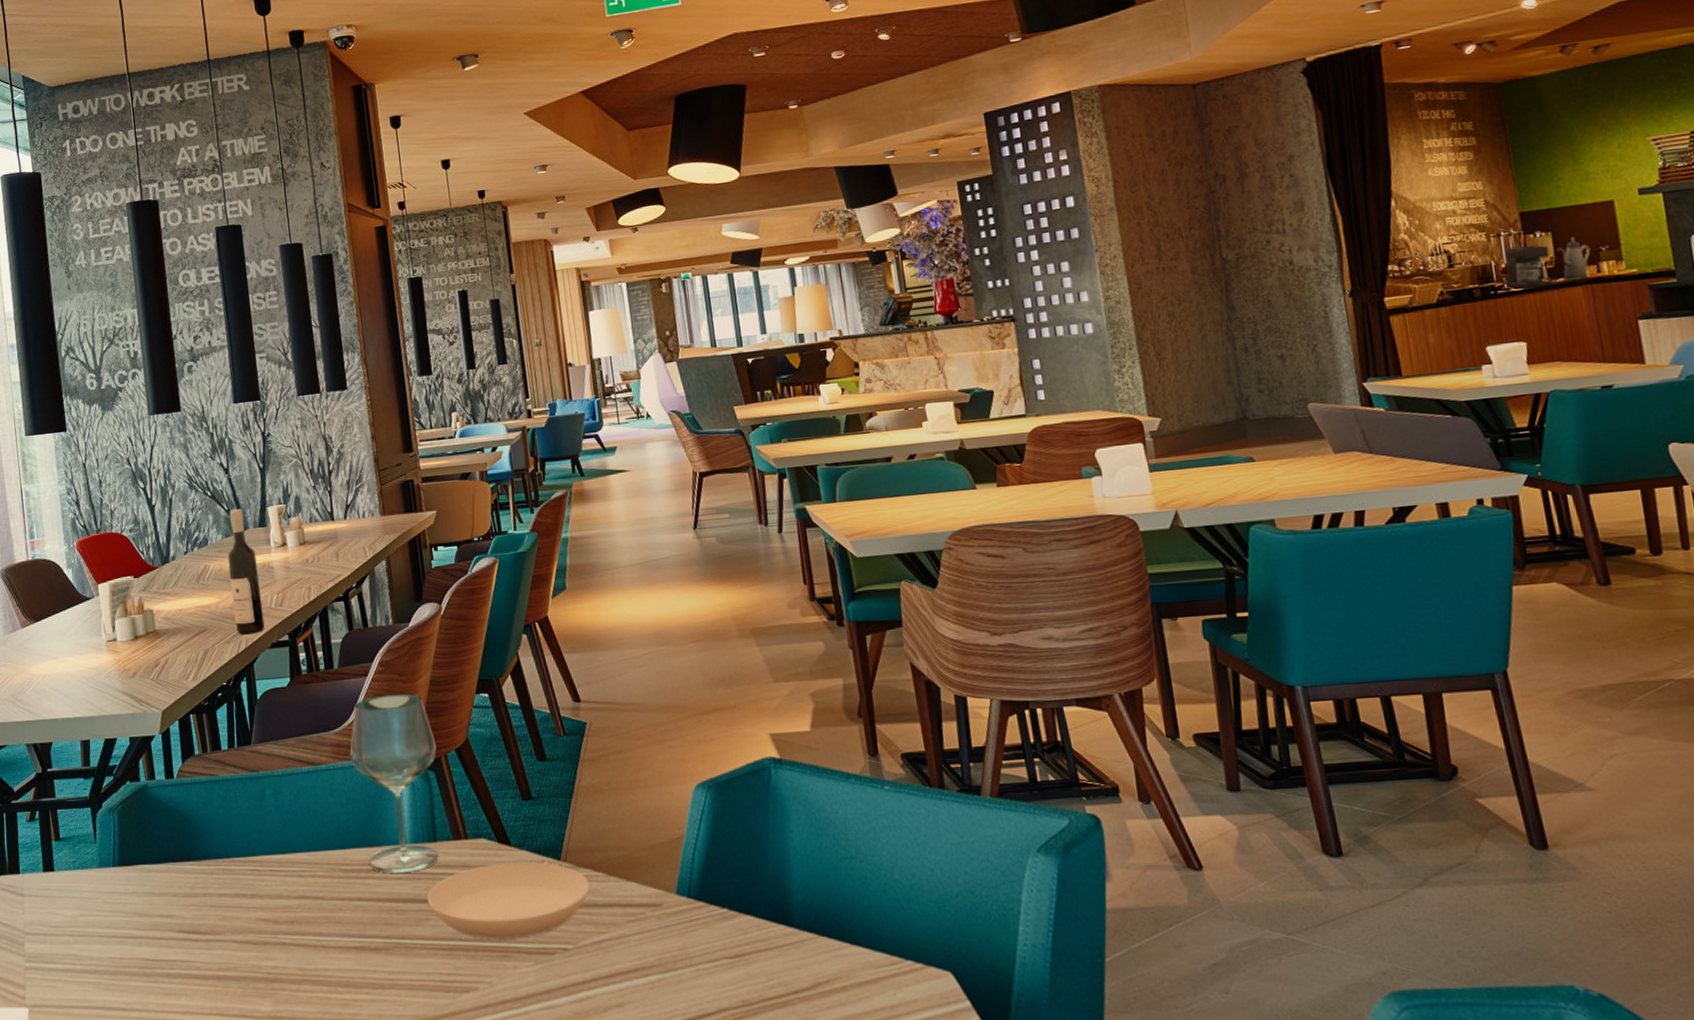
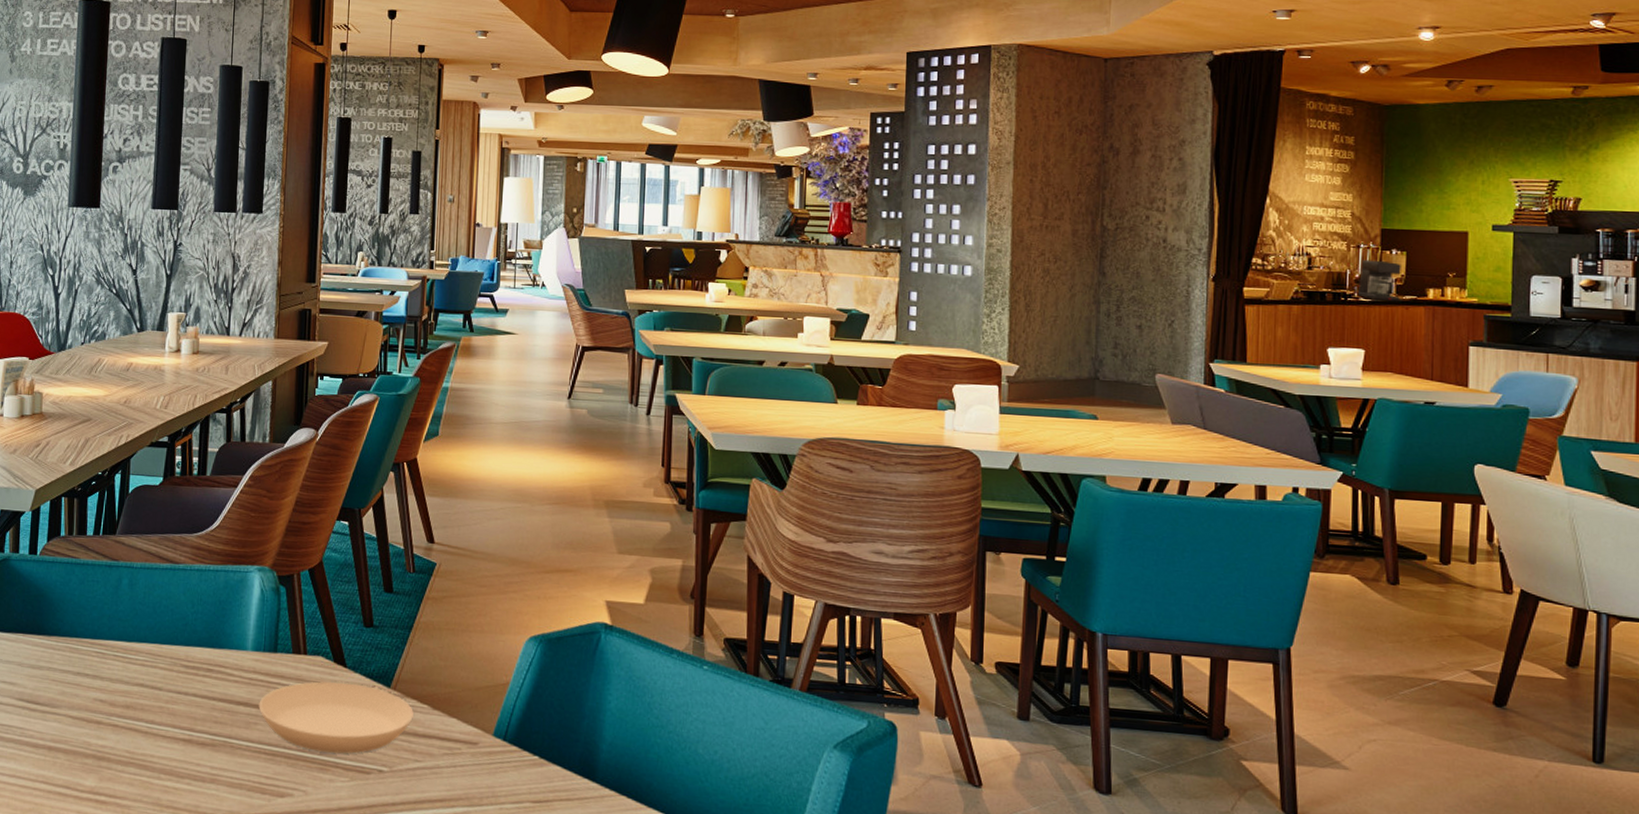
bottle: present [227,509,265,635] -> none [119,310,150,431]
wine glass: present [349,694,439,874] -> none [208,508,292,678]
coffee pot: present [1557,237,1591,282] -> none [1408,259,1439,301]

